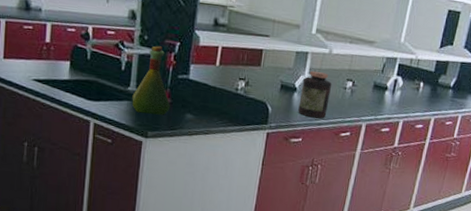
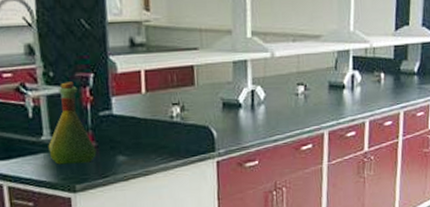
jar: present [298,70,332,119] -> none [247,80,282,135]

